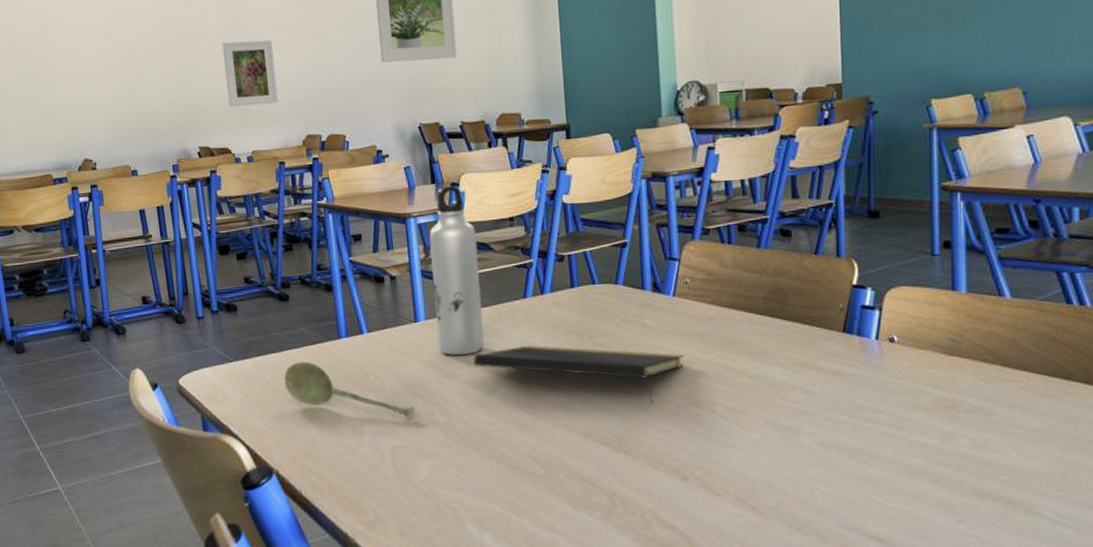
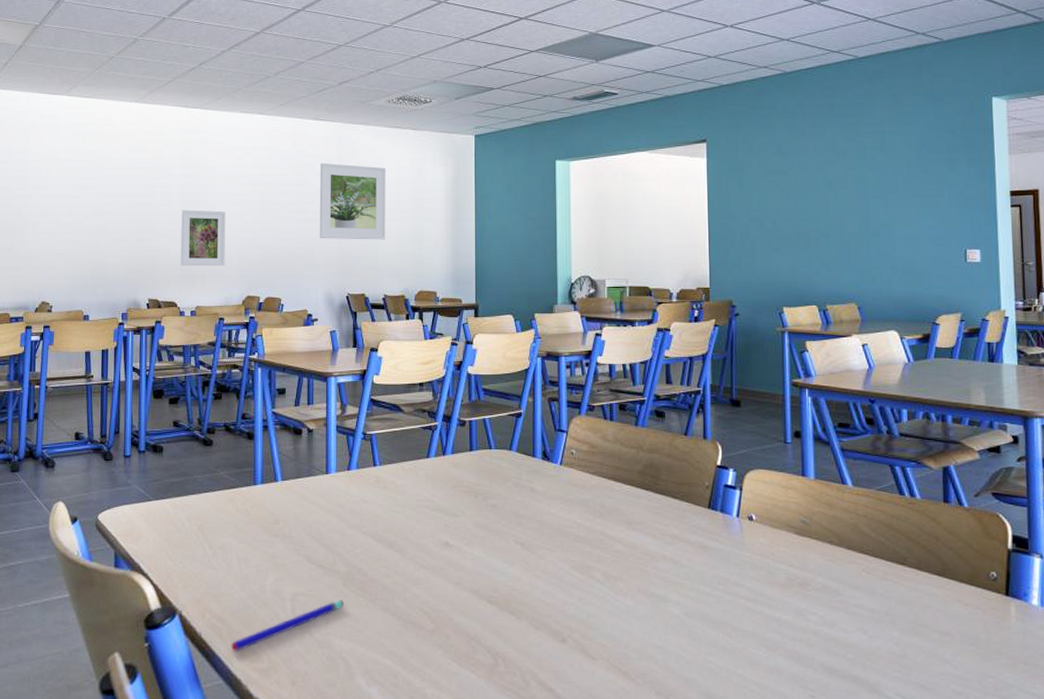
soupspoon: present [284,361,415,420] -> none [198,505,318,568]
pen: none [333,450,448,507] -> present [231,600,345,652]
water bottle: present [429,185,484,356] -> none [345,350,389,508]
notepad: present [473,345,684,404] -> none [377,502,568,566]

